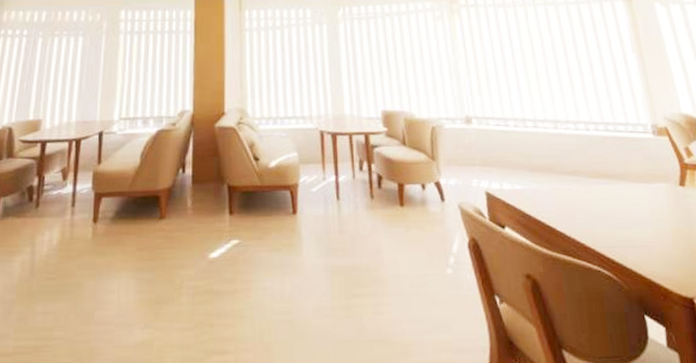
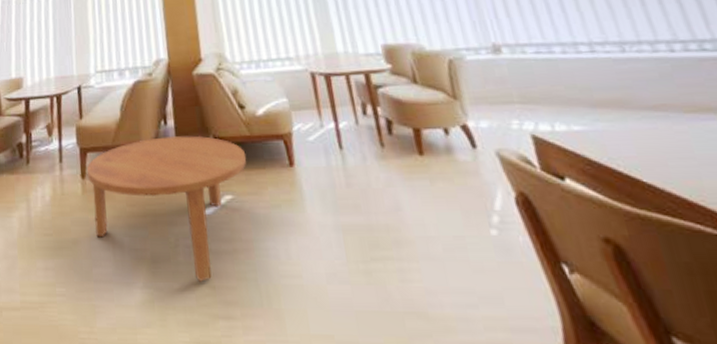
coffee table: none [99,184,256,320] -> present [86,135,247,282]

